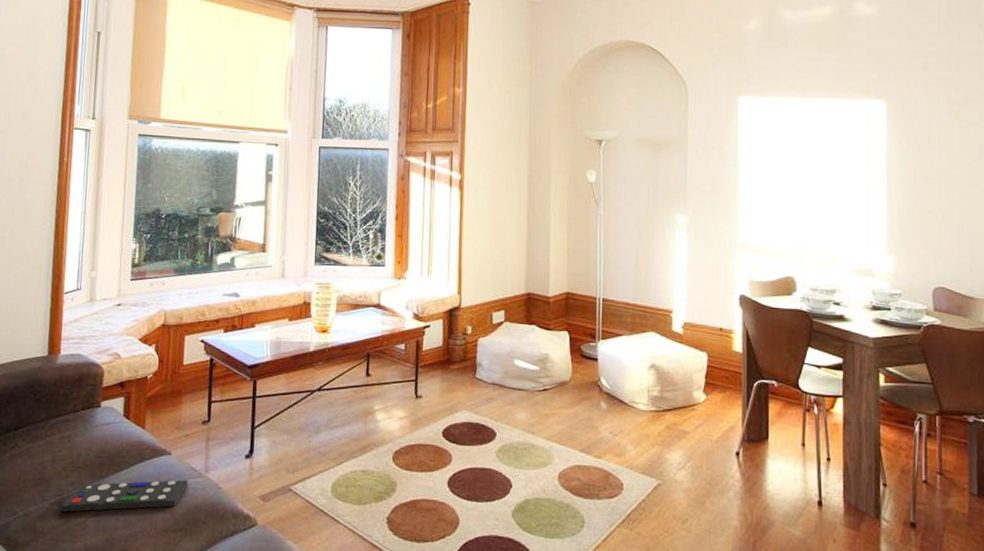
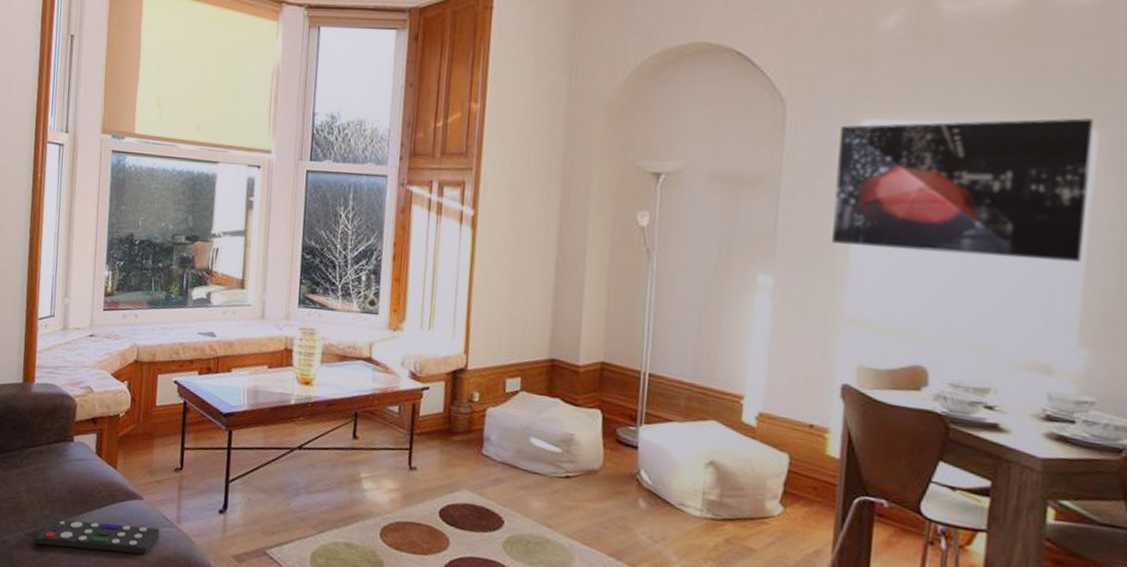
wall art: none [724,93,884,194] -> present [832,118,1095,262]

